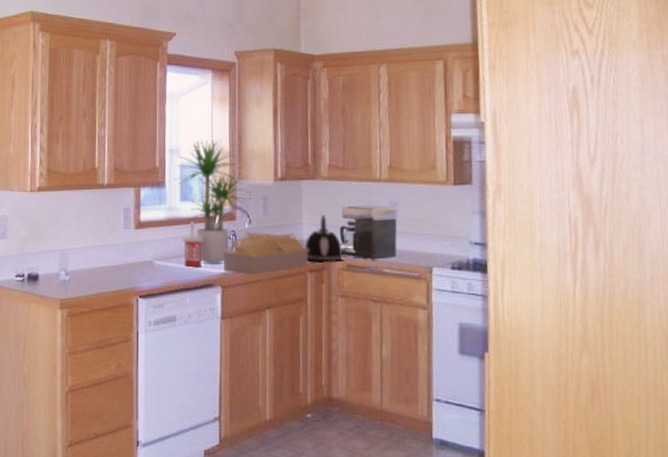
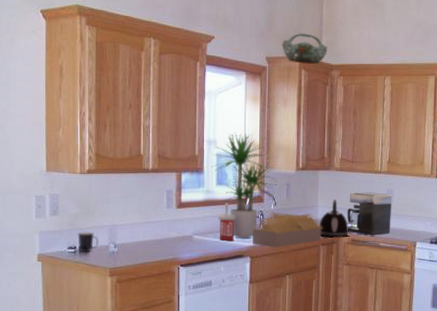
mug: none [26,257,48,280] -> present [77,232,98,252]
decorative basket: none [253,21,308,57] -> present [282,32,328,65]

